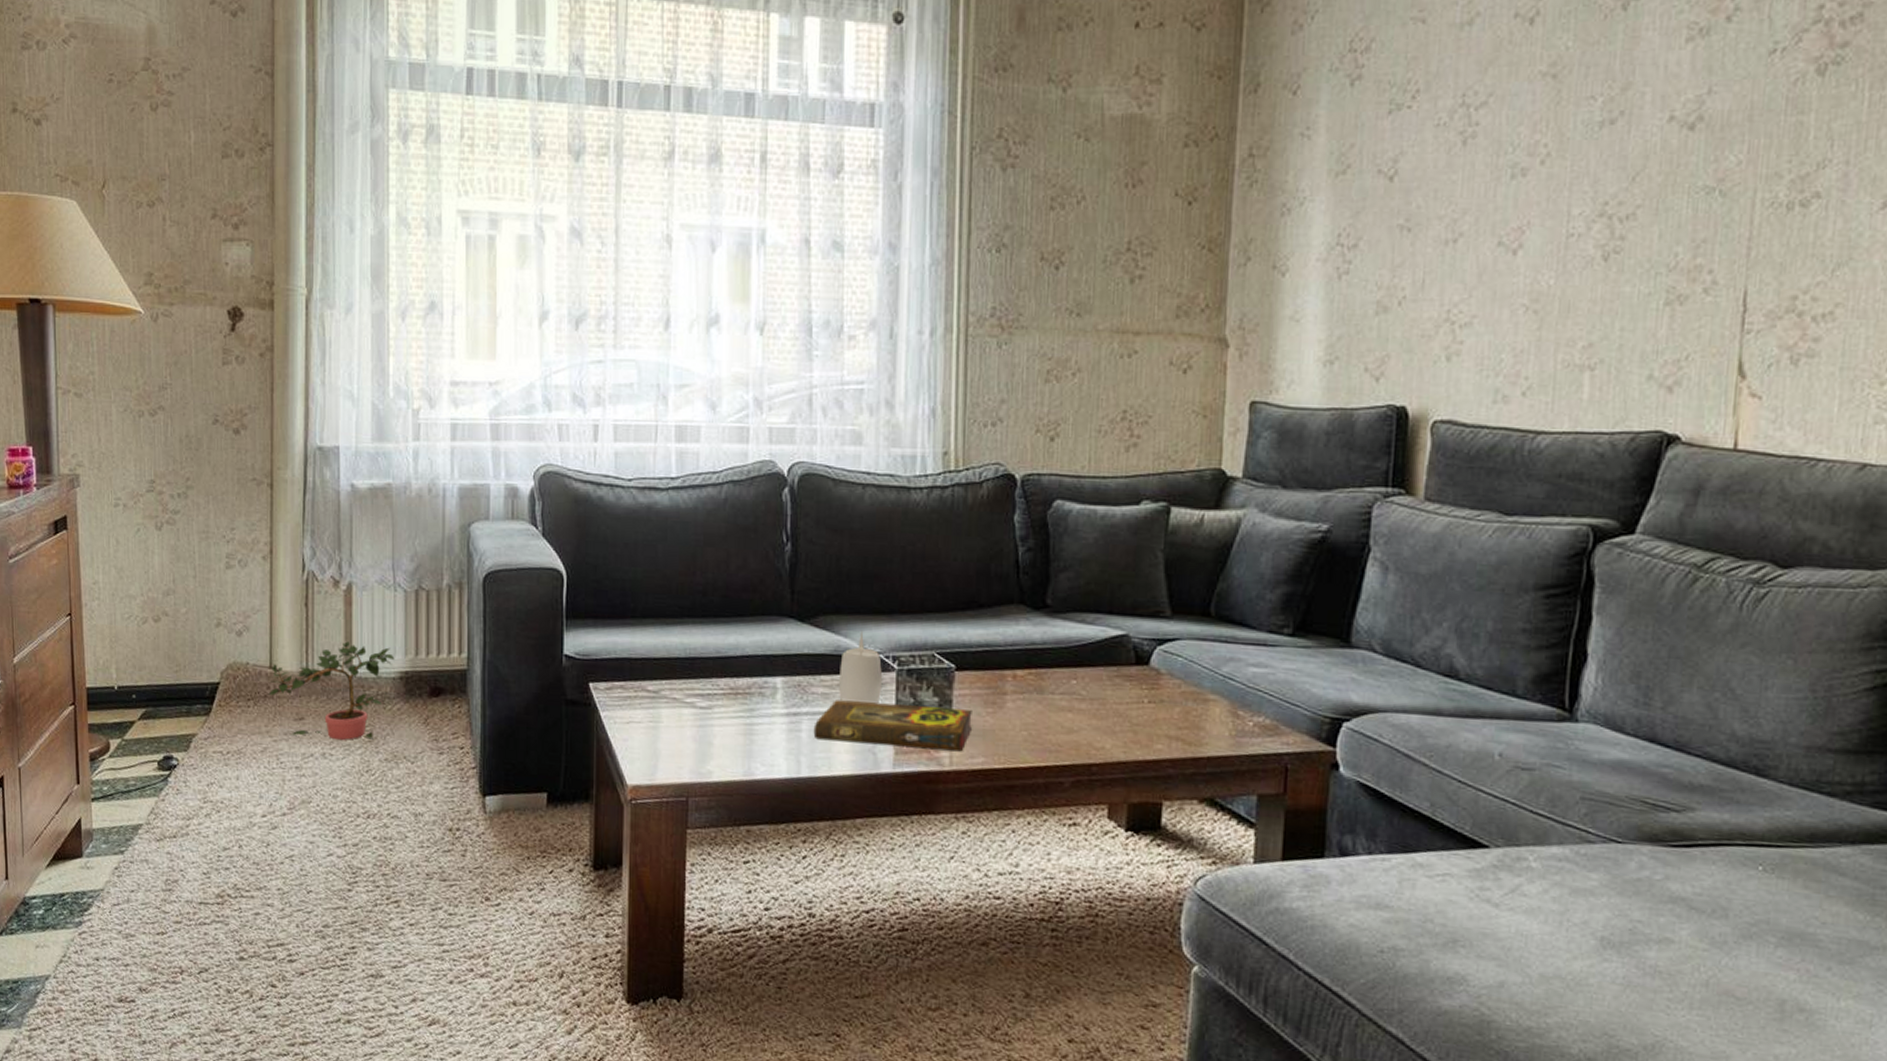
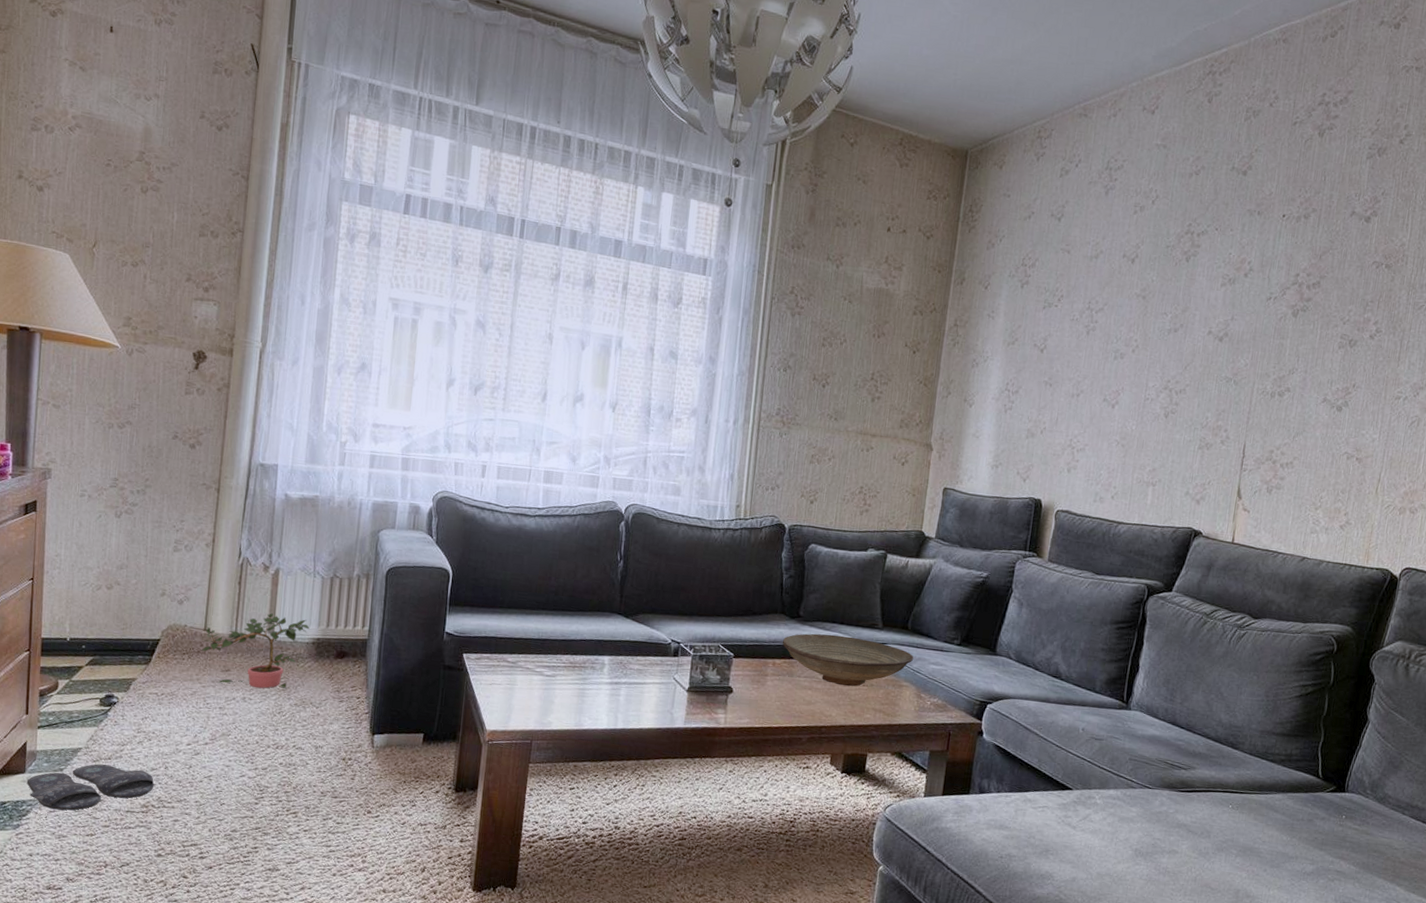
slippers: none [86,843,229,903] -> present [27,764,155,810]
book: present [813,700,972,752] -> none [628,674,743,715]
candle: present [839,632,883,705] -> none [649,627,682,679]
decorative bowl: none [1025,629,1223,705] -> present [783,633,914,687]

